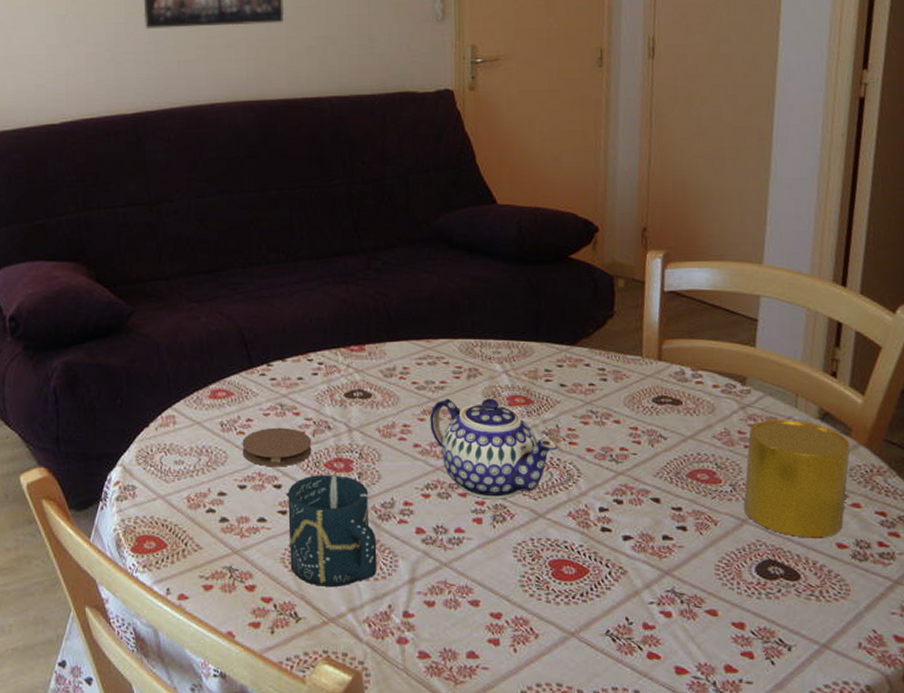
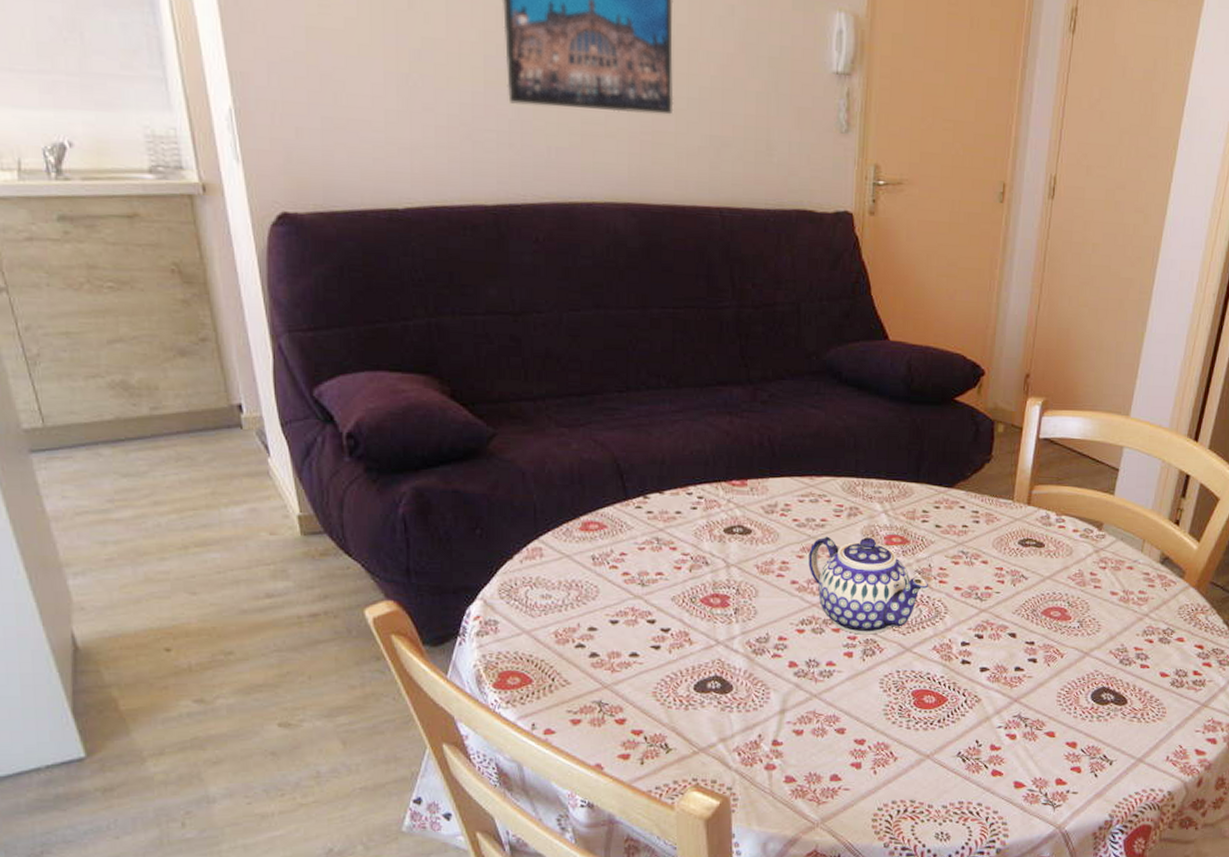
coaster: present [242,427,312,467] -> none [615,562,688,602]
cup: present [288,474,377,587] -> none [661,609,750,718]
cup: present [744,420,850,538] -> none [1087,563,1182,668]

